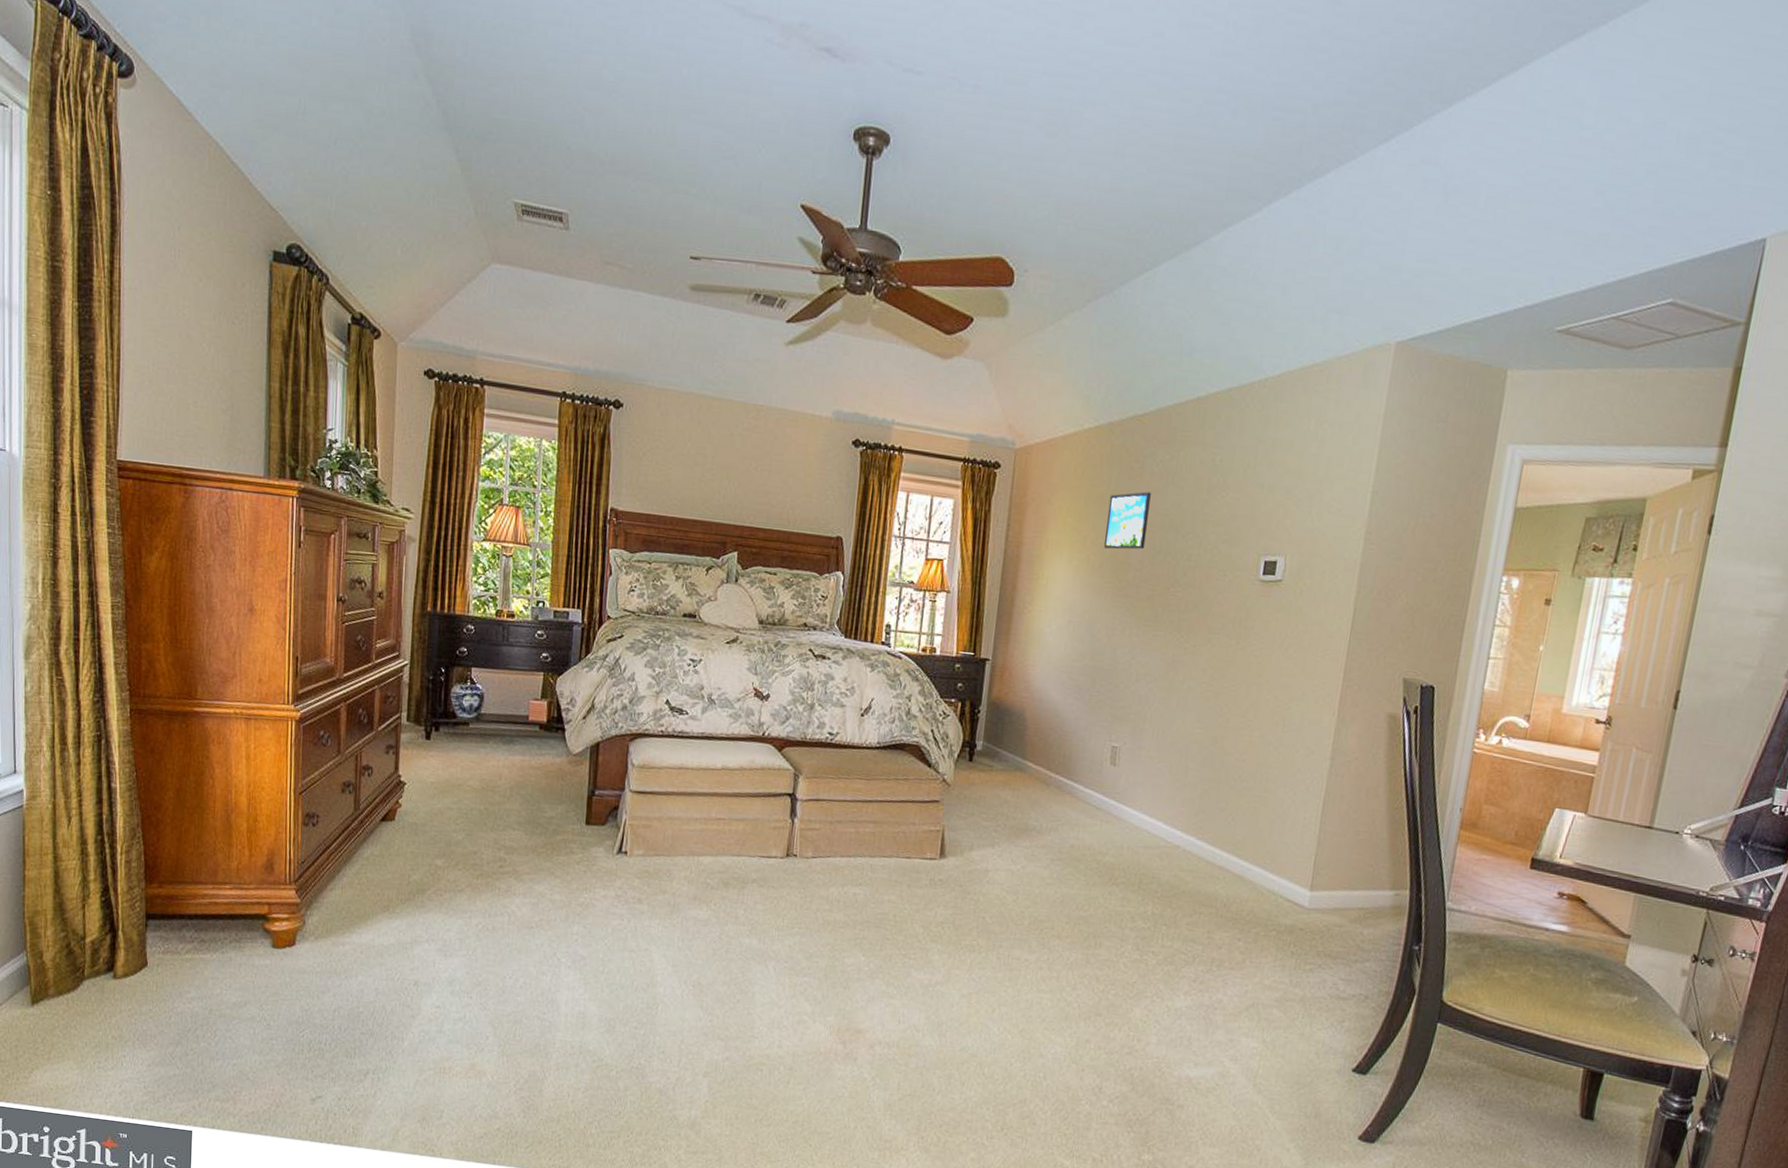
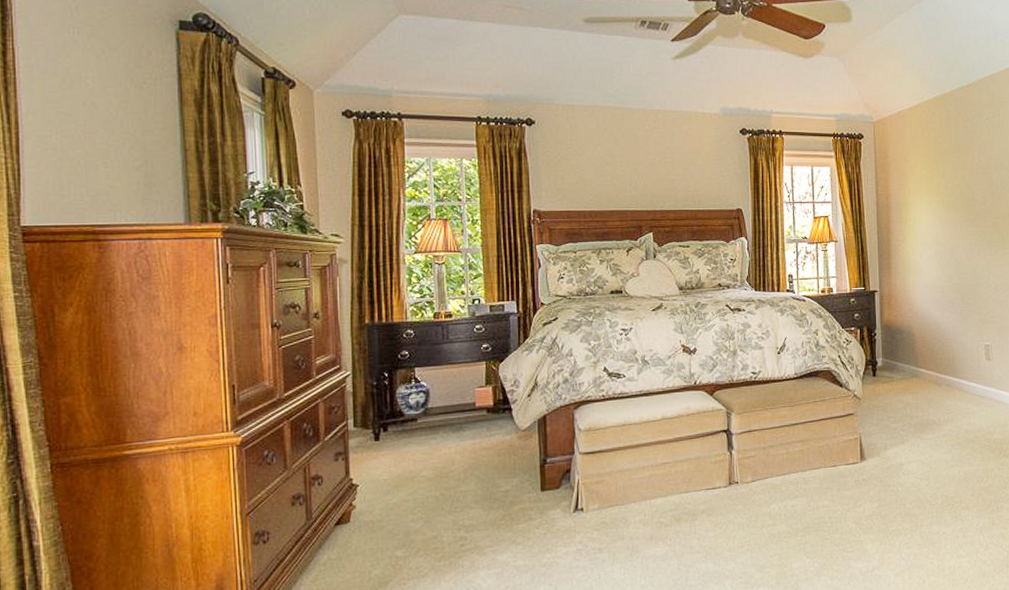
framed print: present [1104,491,1151,550] -> none [952,143,985,190]

